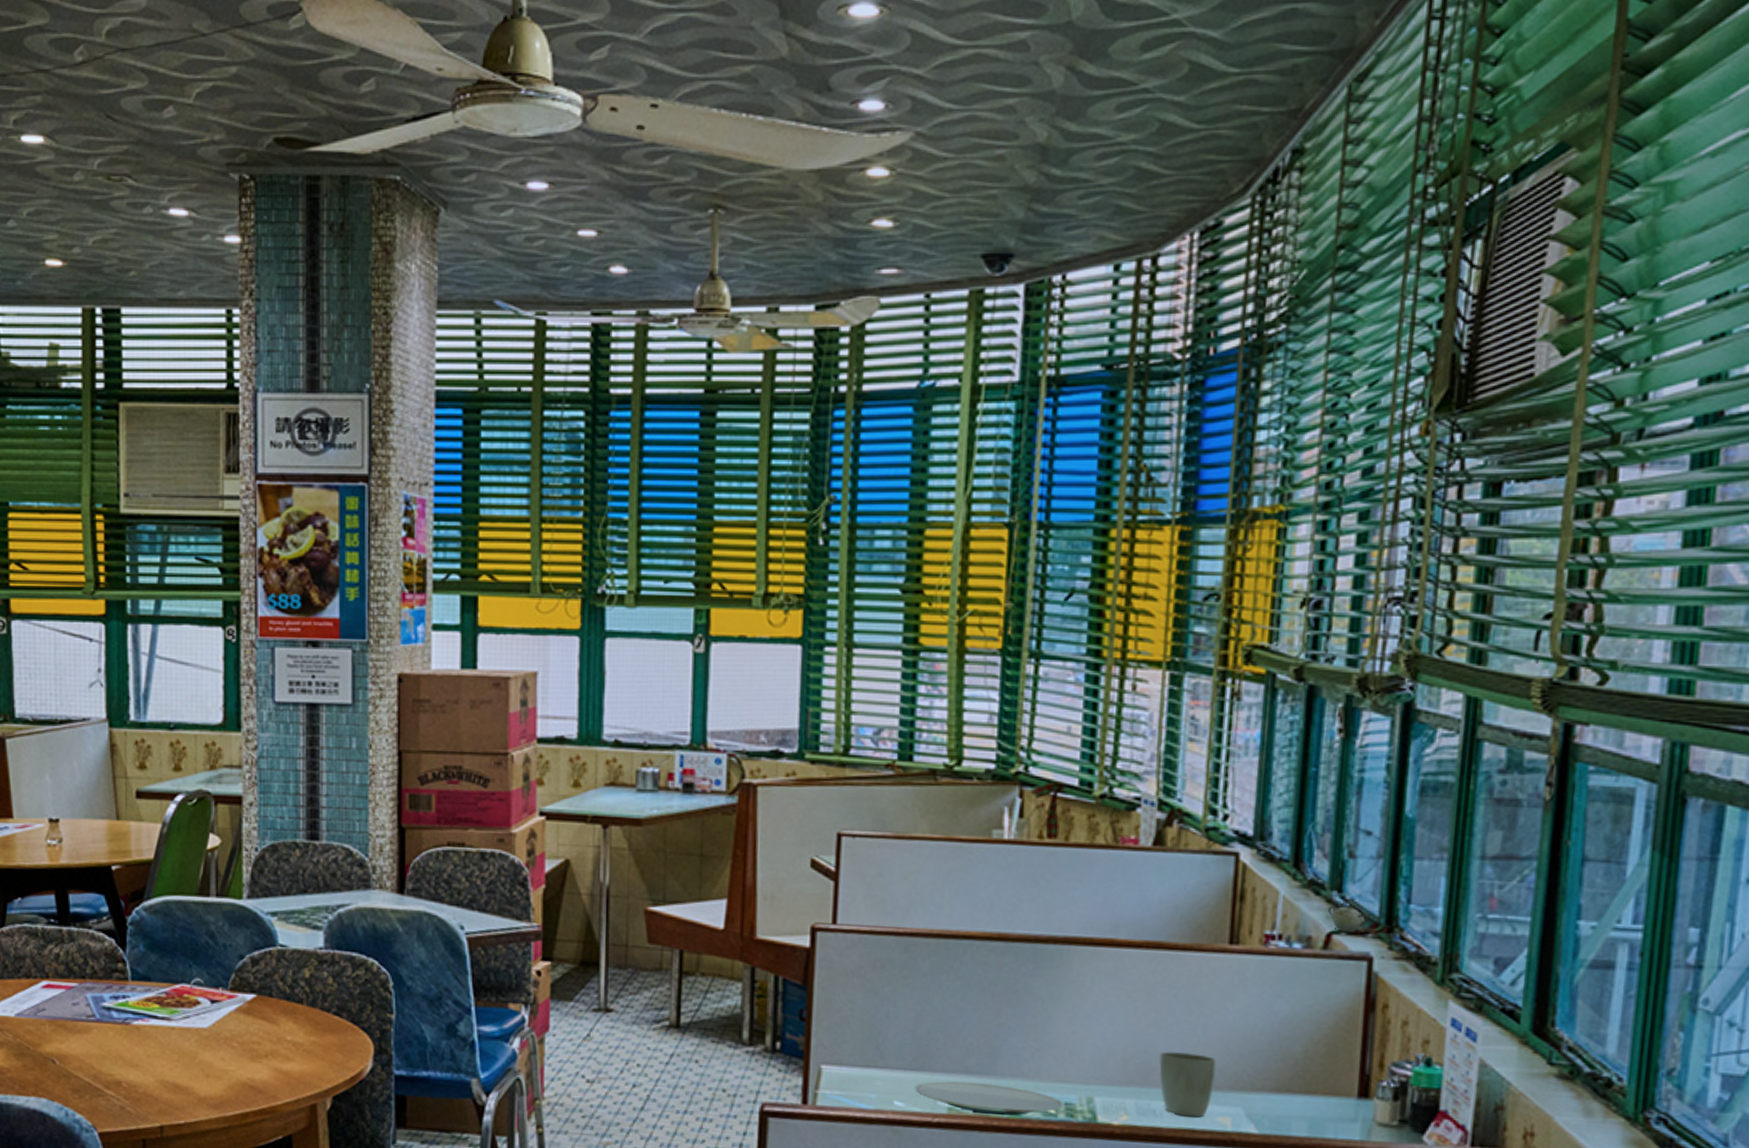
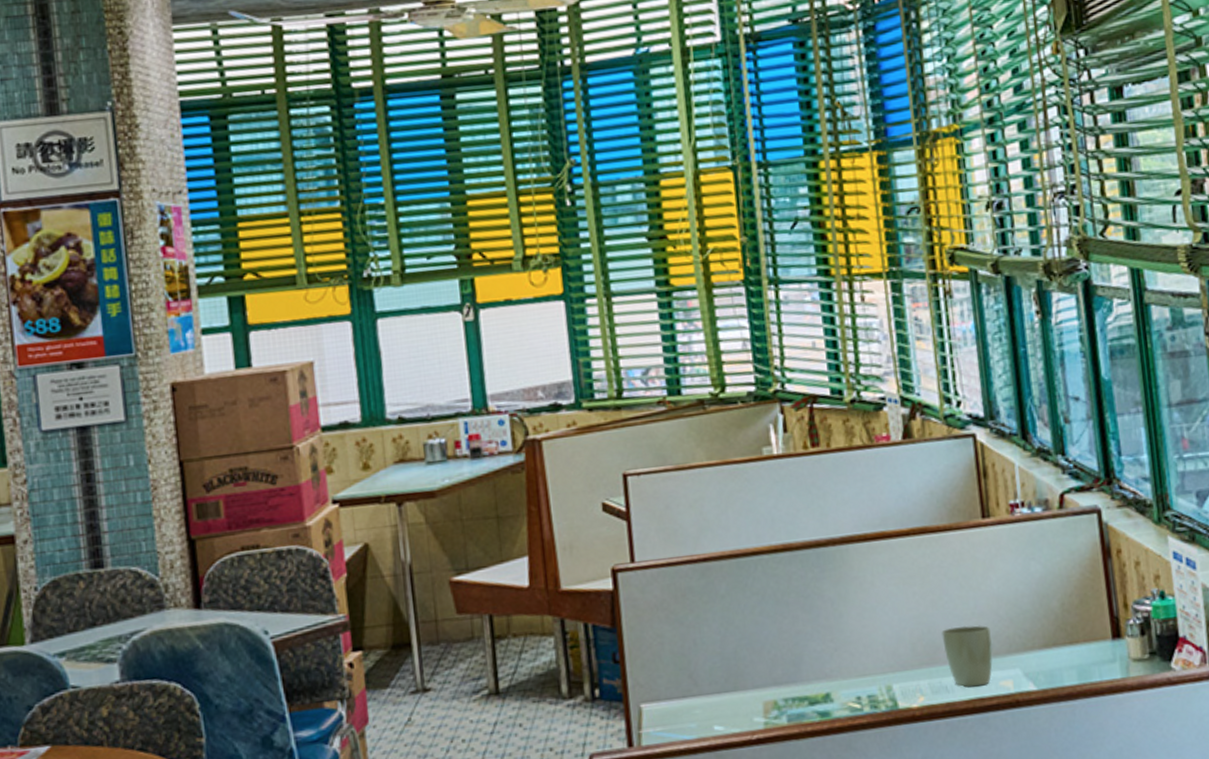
plate: present [914,1081,1064,1115] -> none [730,690,867,722]
sugar bowl: present [1328,901,1369,933] -> none [1057,462,1091,491]

